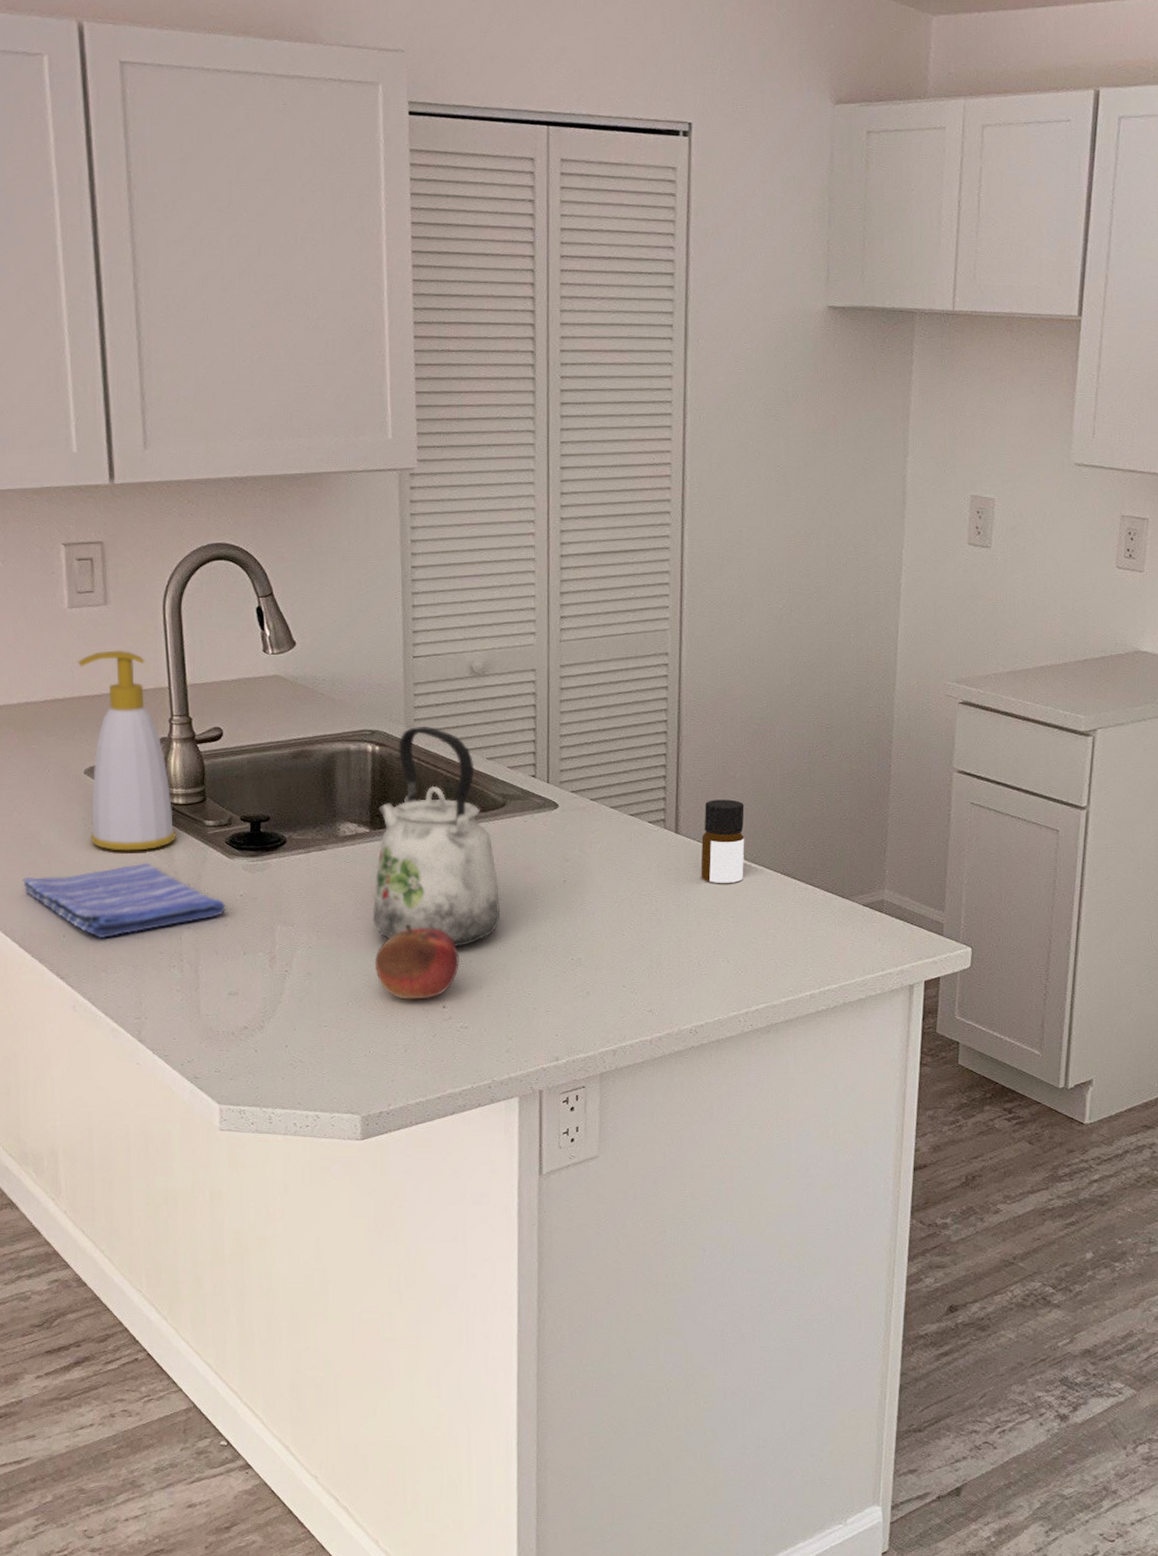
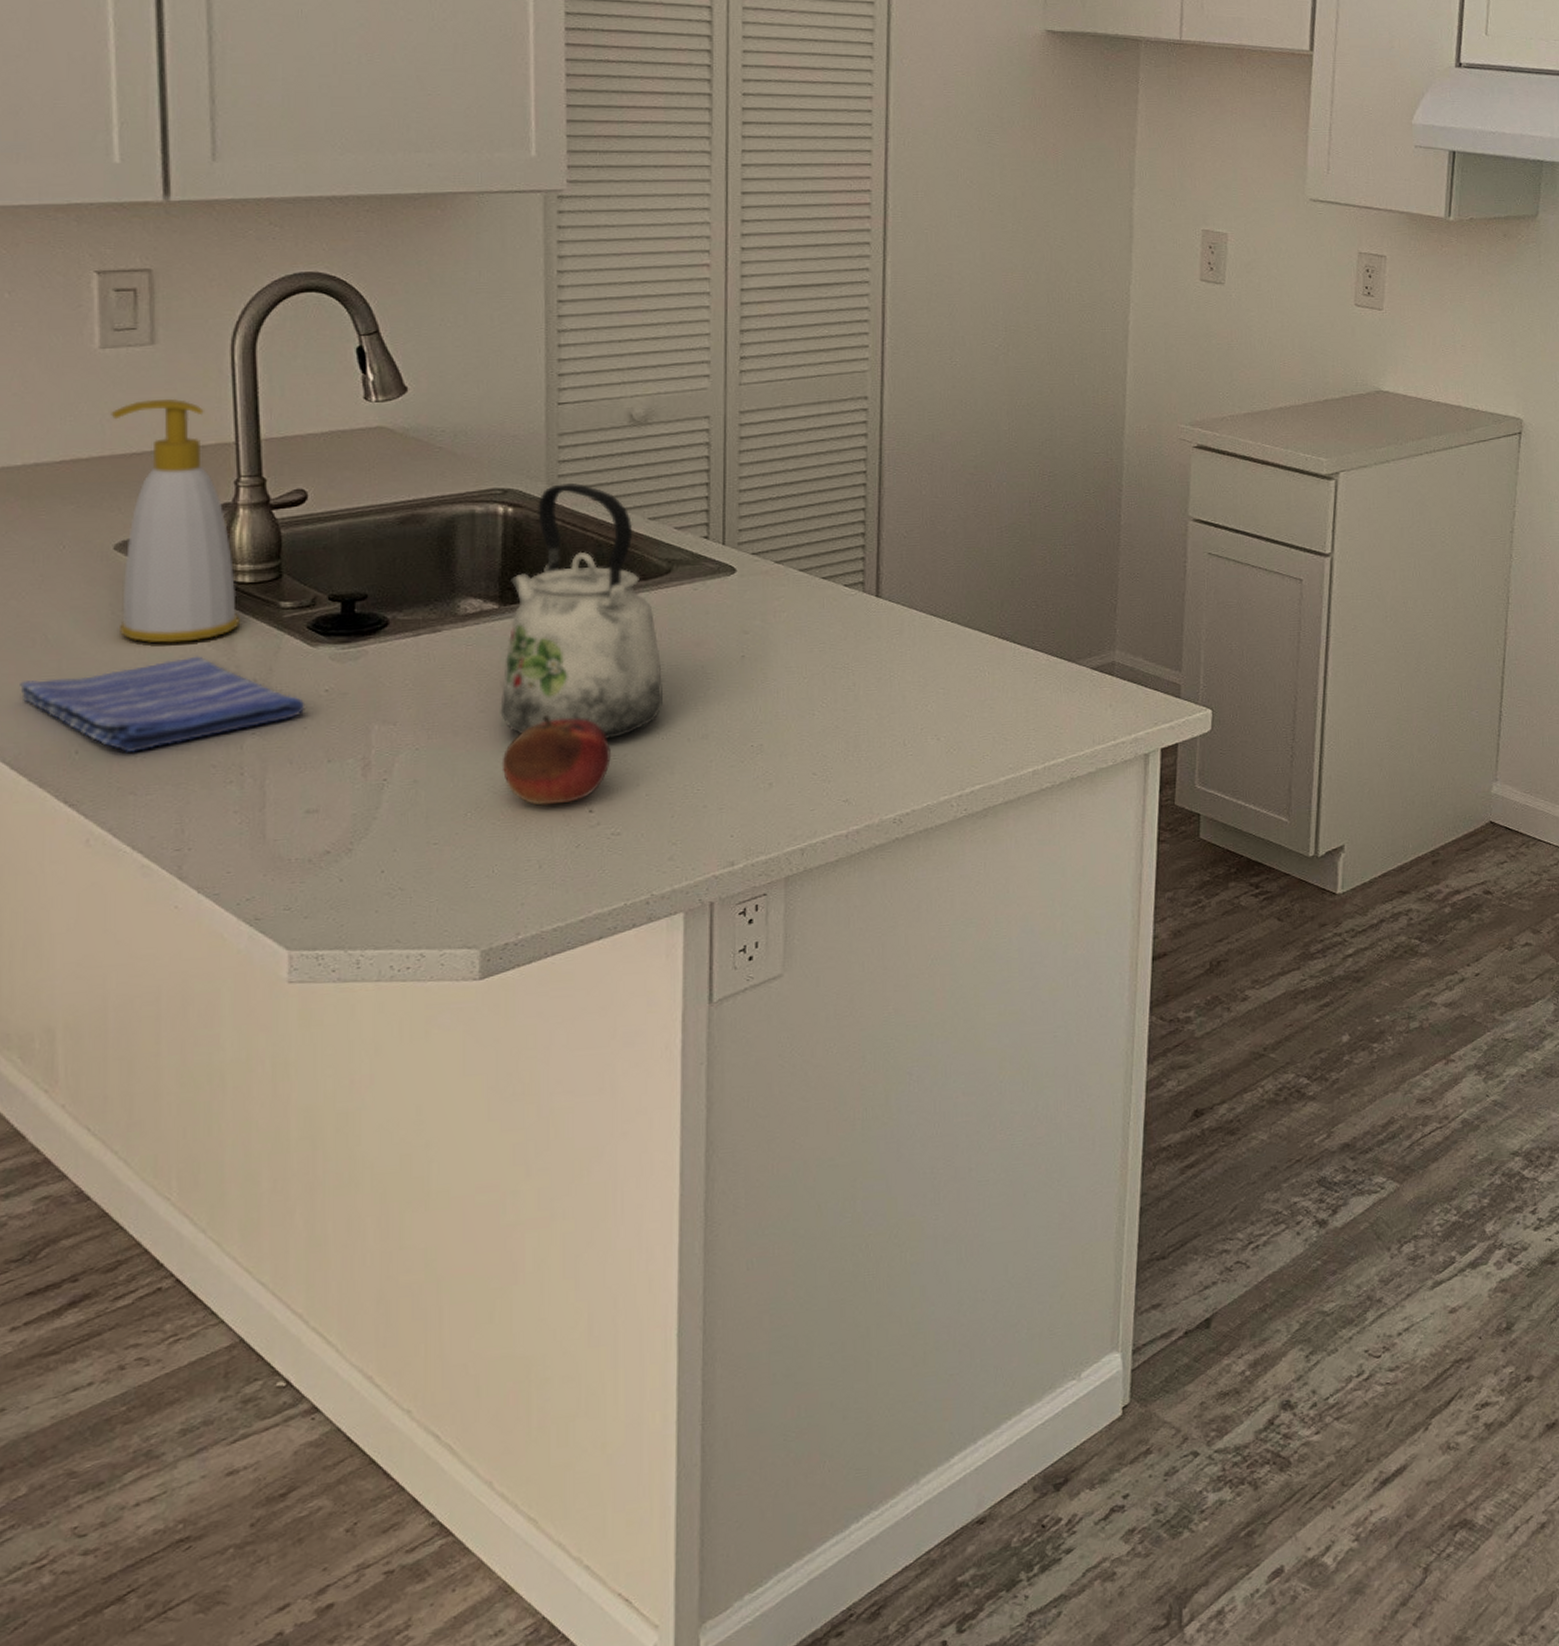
bottle: present [701,799,745,883] -> none [906,557,957,651]

